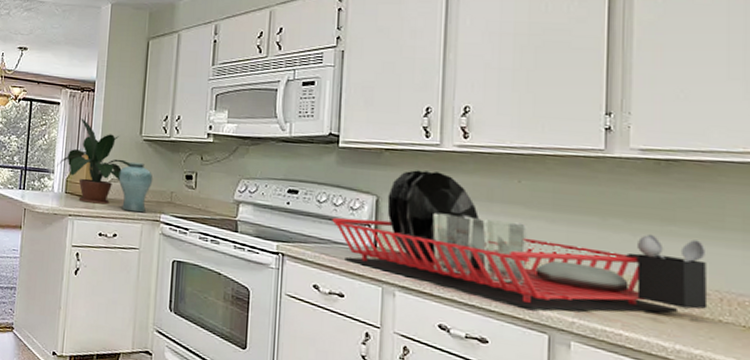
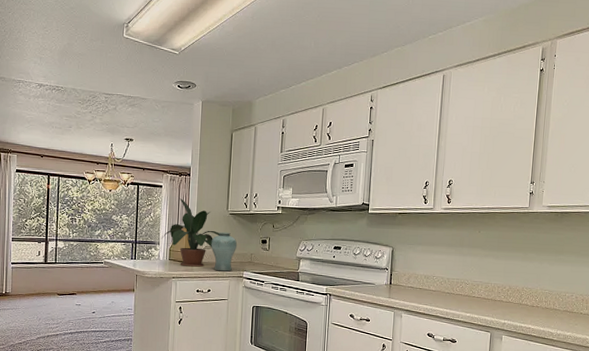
dish rack: present [332,170,708,313] -> none [363,227,578,318]

